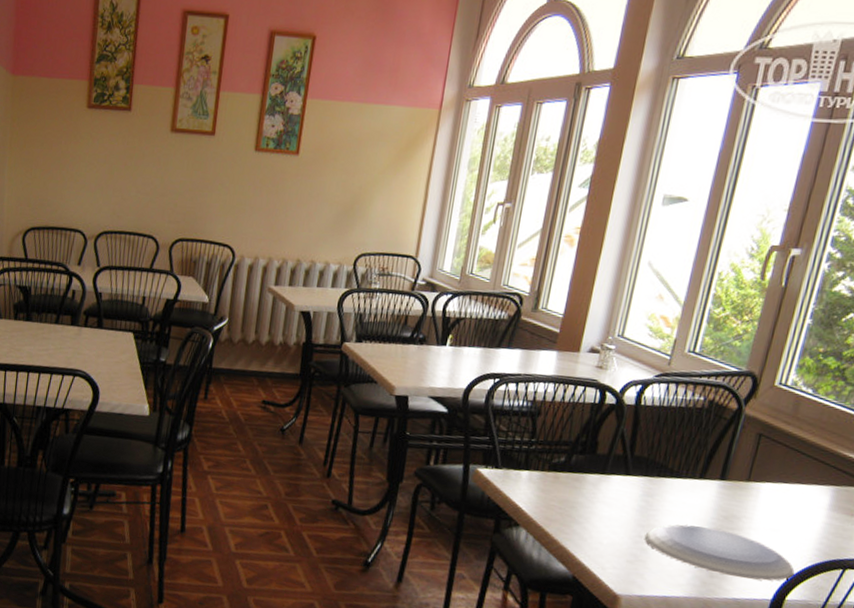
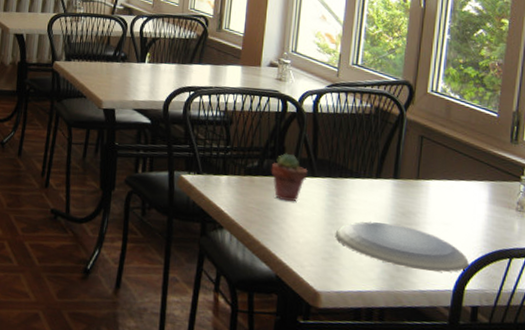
potted succulent: none [579,448,622,501] -> present [271,153,308,202]

